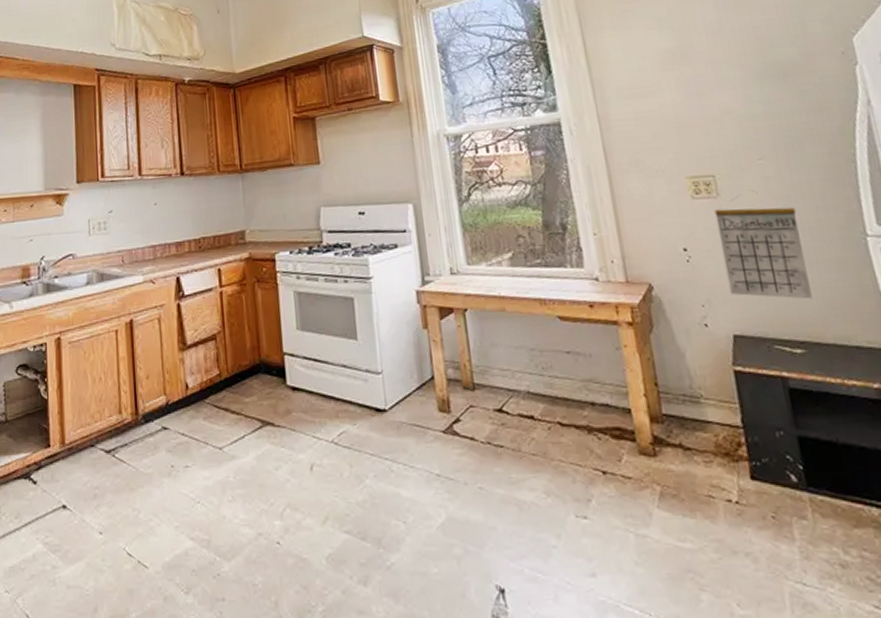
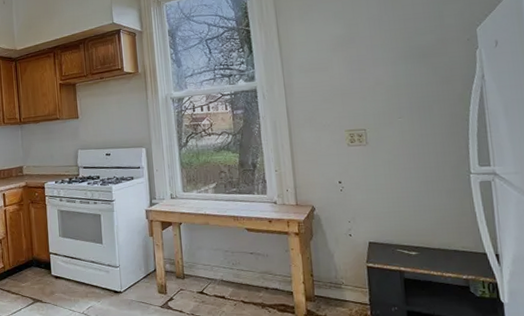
calendar: present [714,207,812,300] -> none [363,153,427,218]

